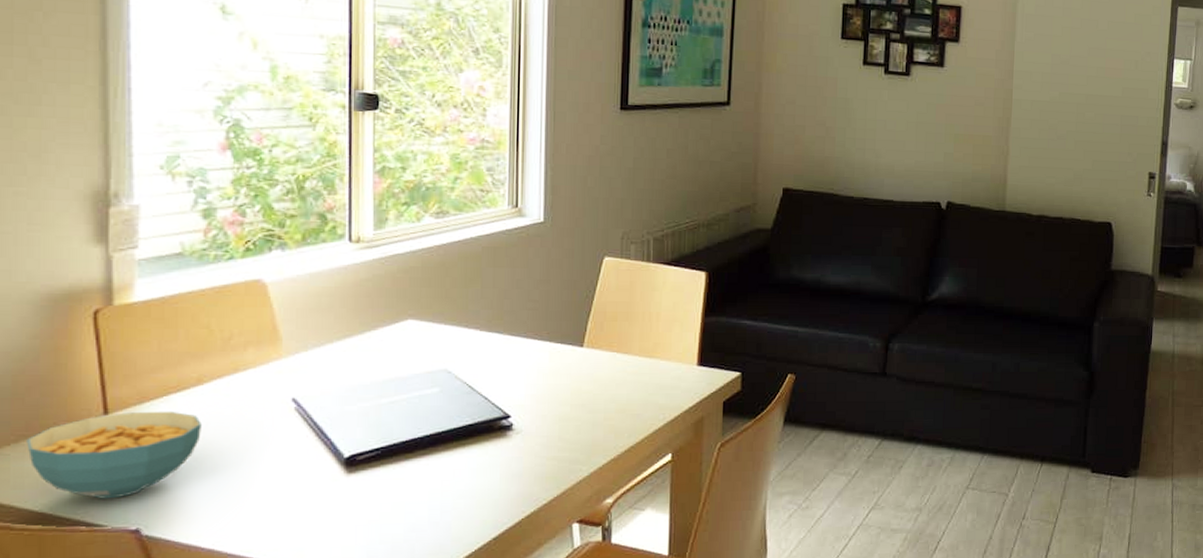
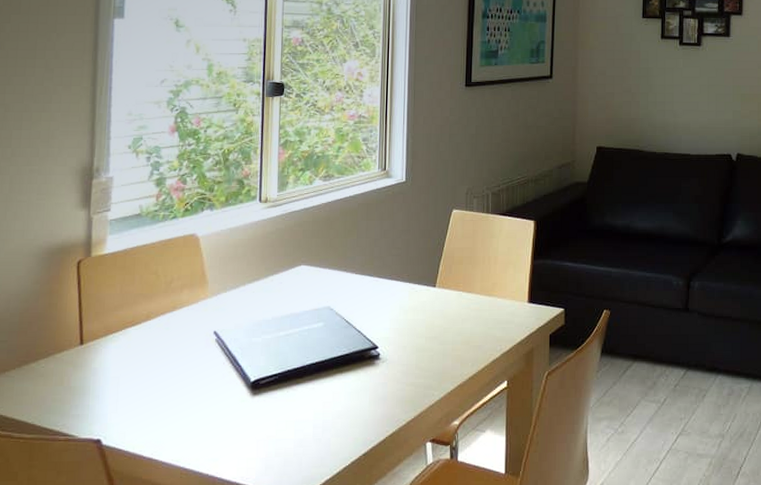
cereal bowl: present [27,411,201,499] -> none [26,341,148,414]

